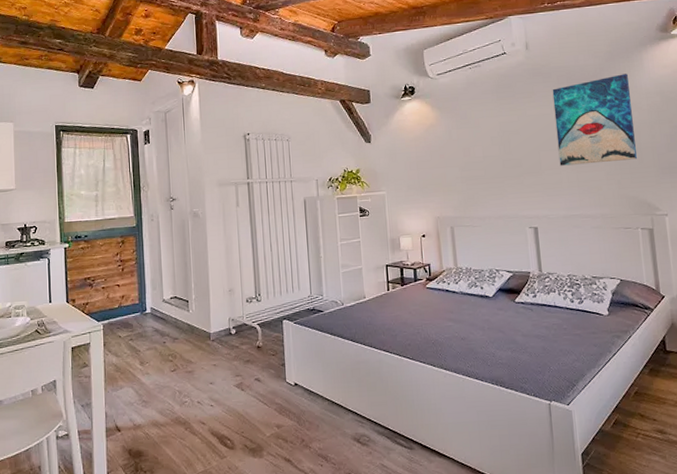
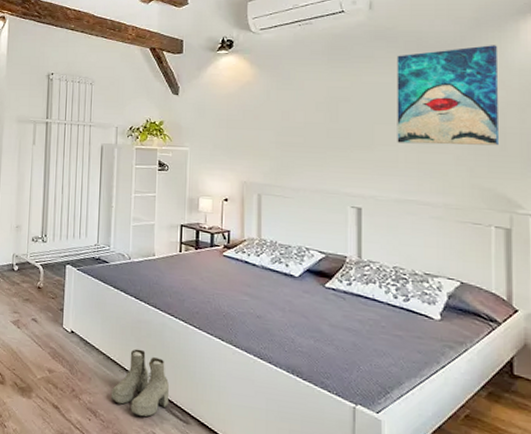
boots: none [339,388,392,452] -> present [110,349,169,417]

